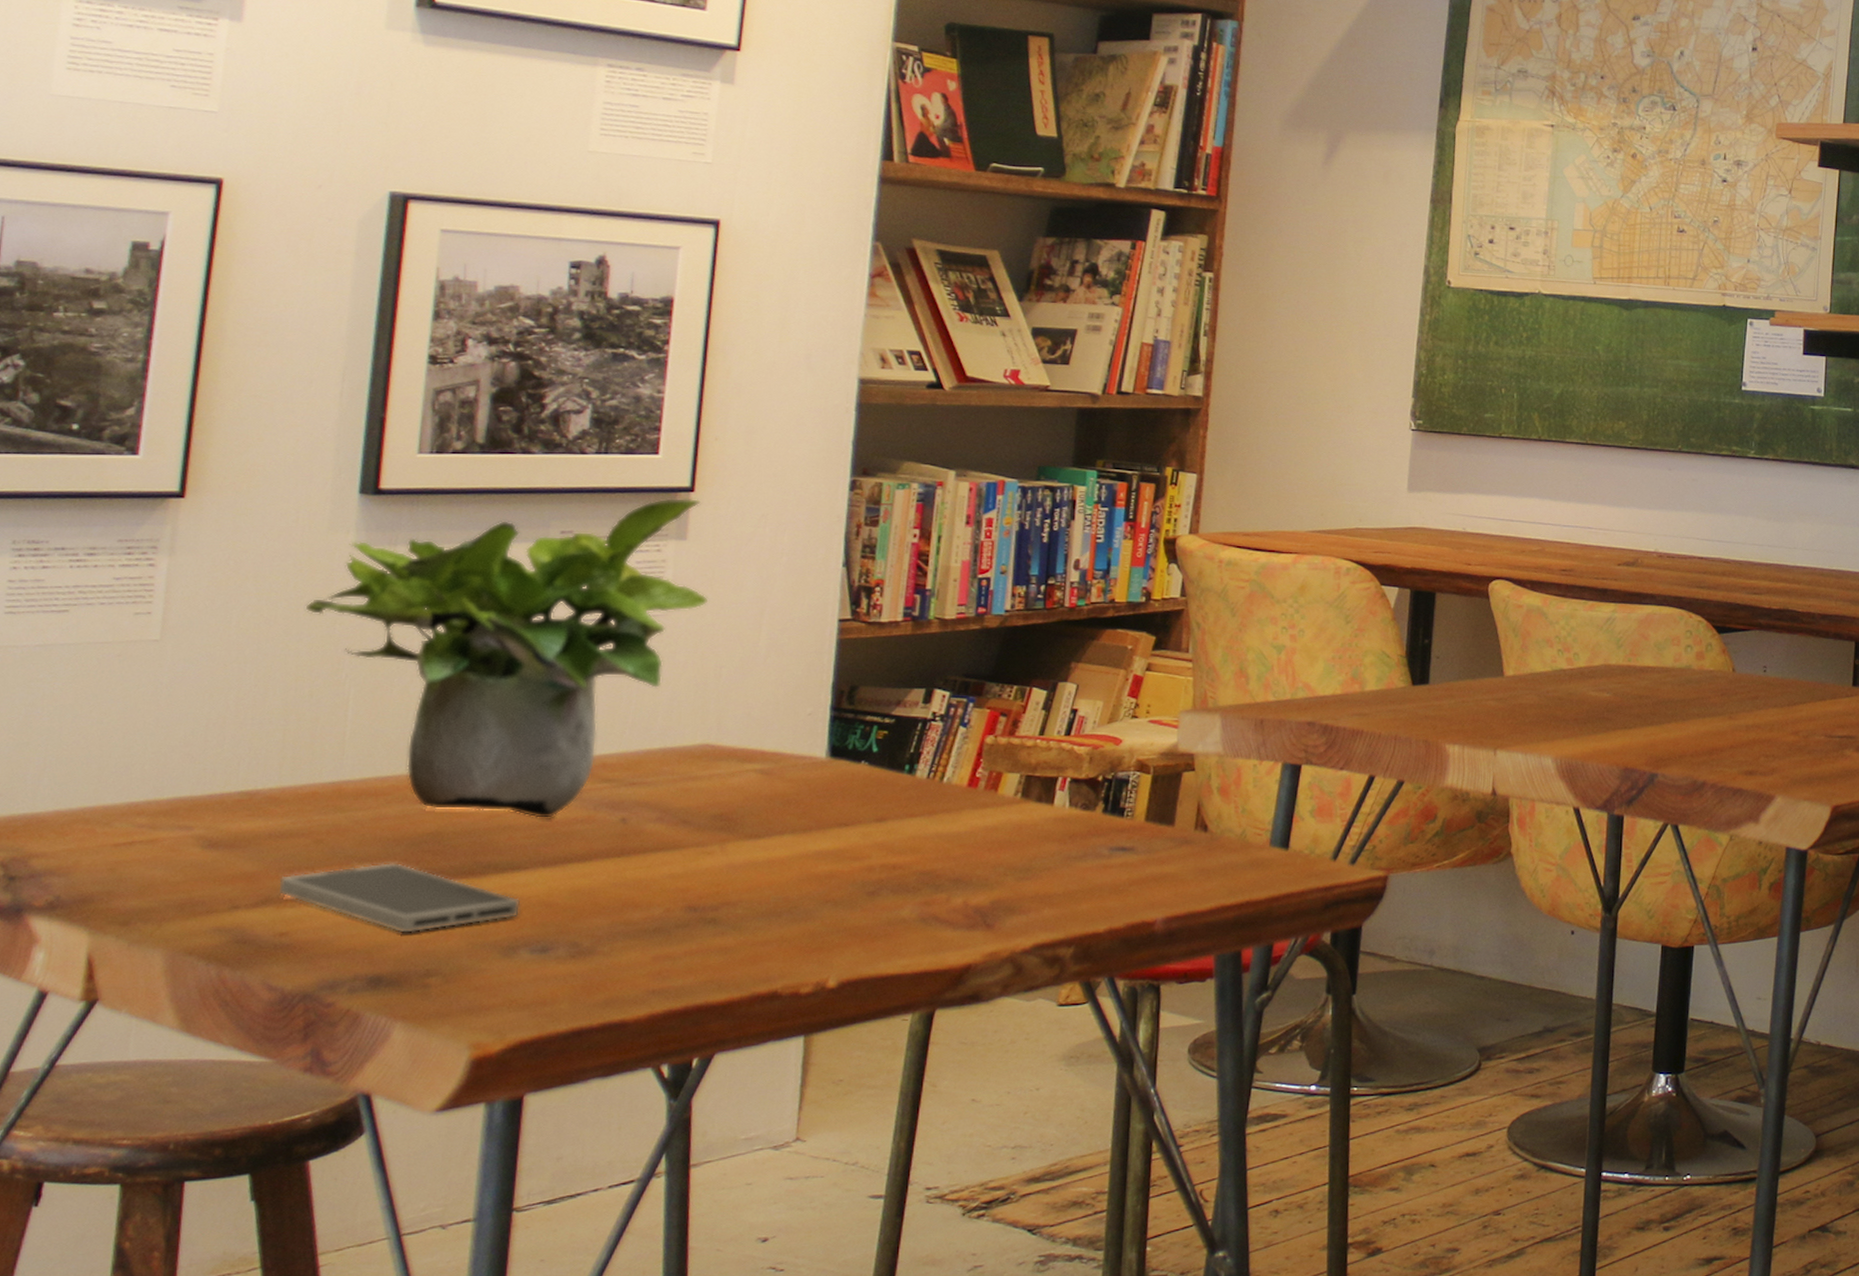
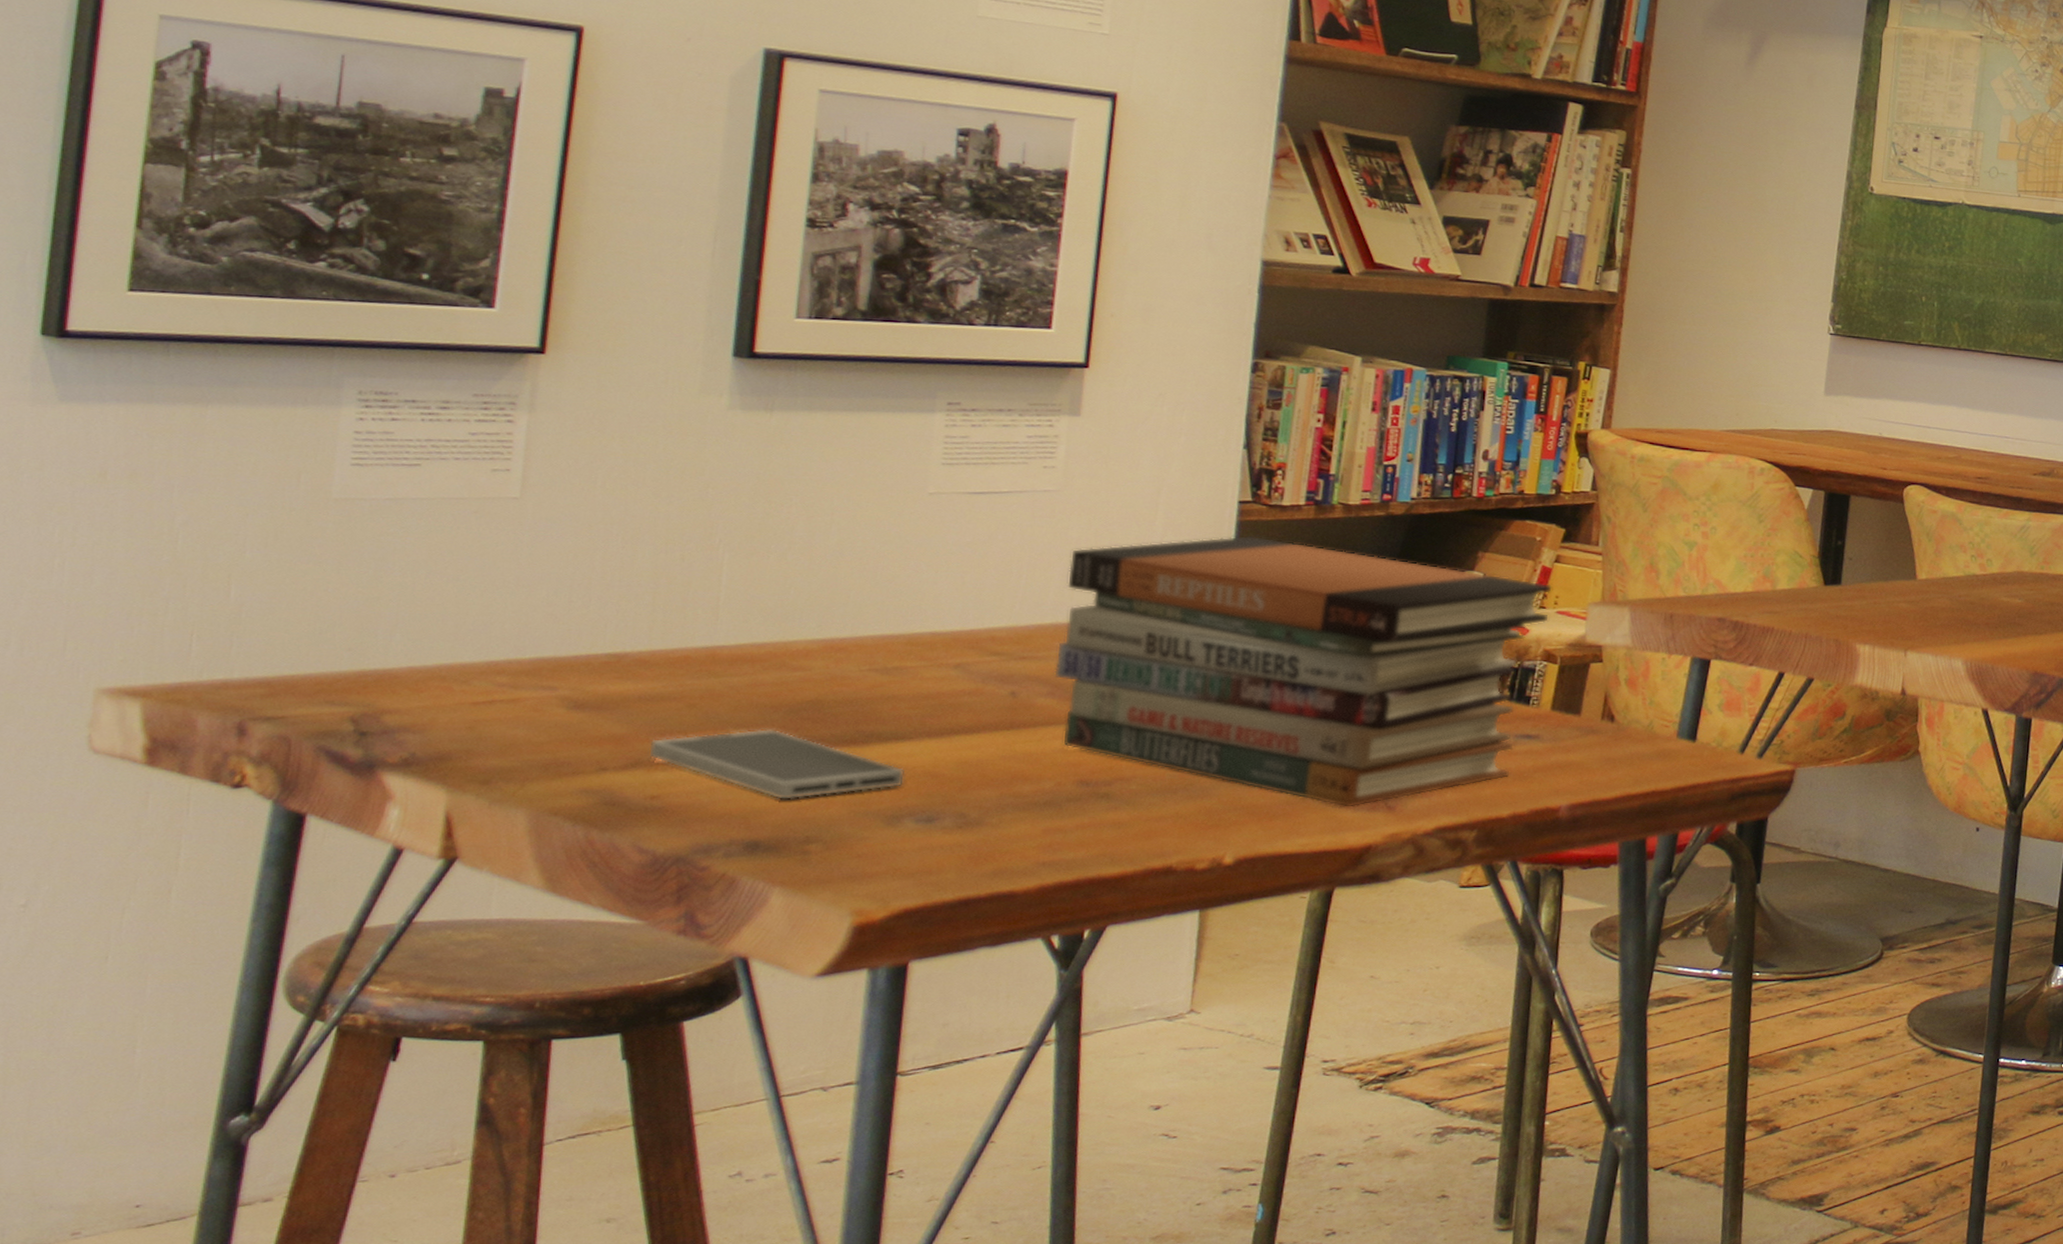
potted plant: present [305,497,709,819] -> none [676,372,1103,691]
book stack: none [663,653,1144,926] -> present [1054,535,1552,808]

